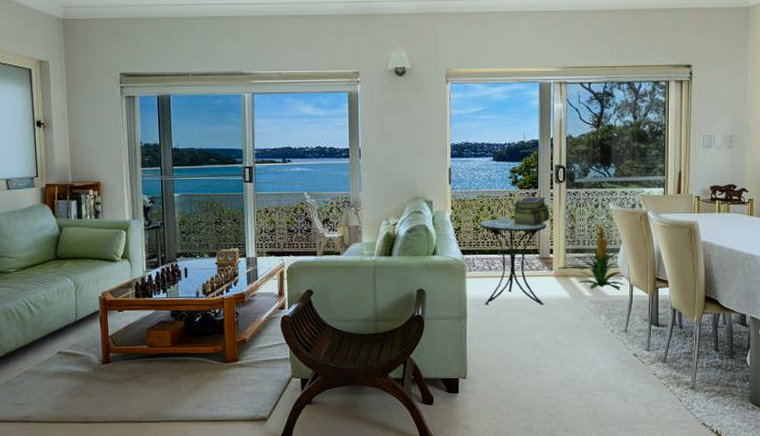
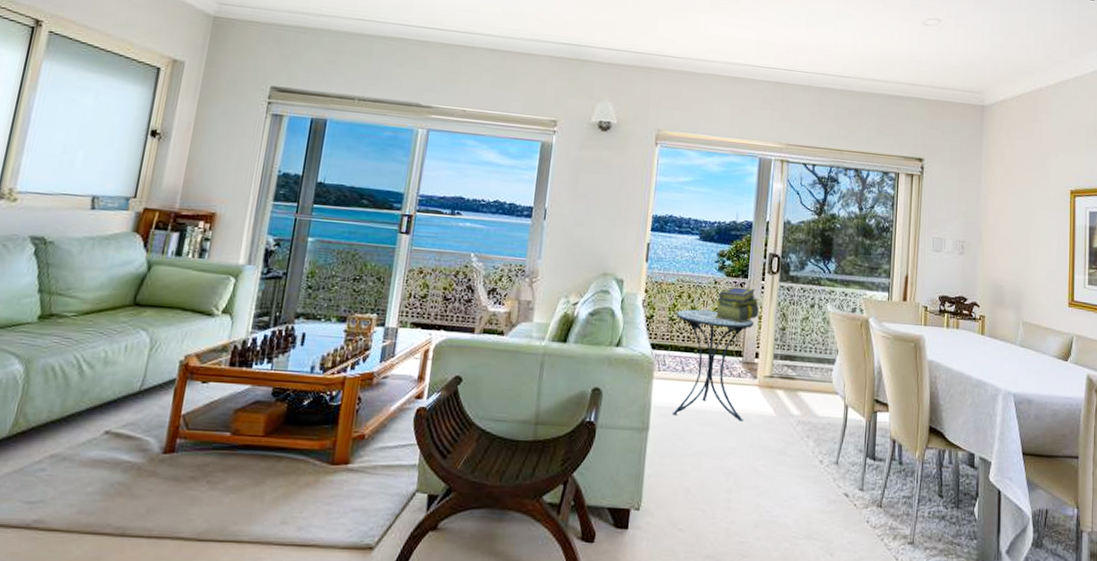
indoor plant: present [578,222,626,291] -> none [785,325,840,412]

